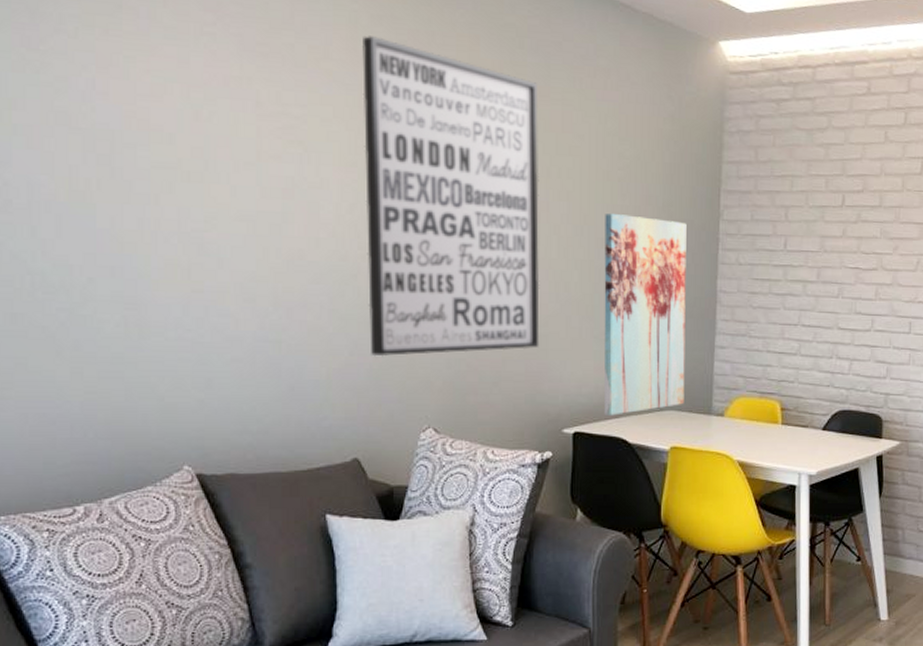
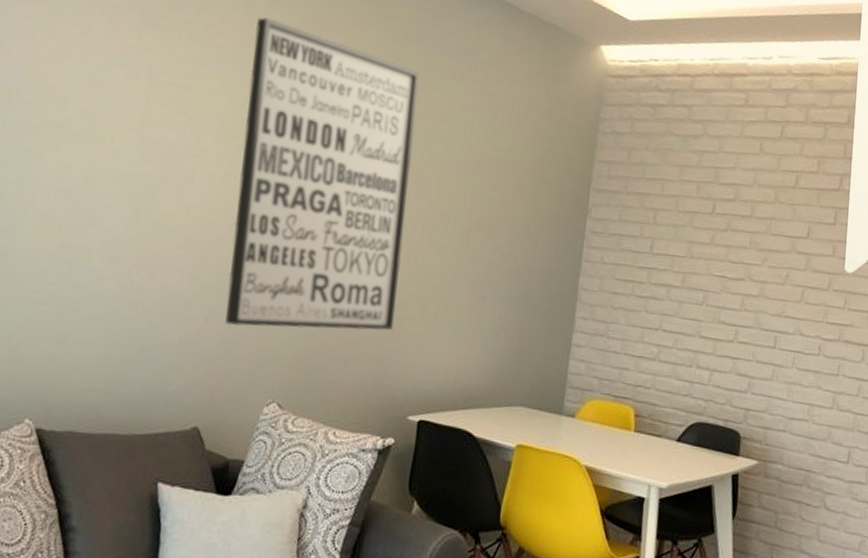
wall art: present [604,212,687,416] -> none [452,201,553,407]

